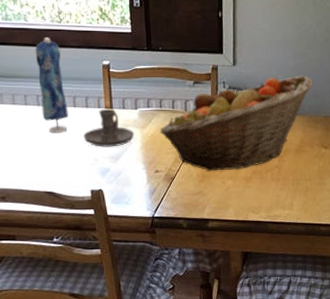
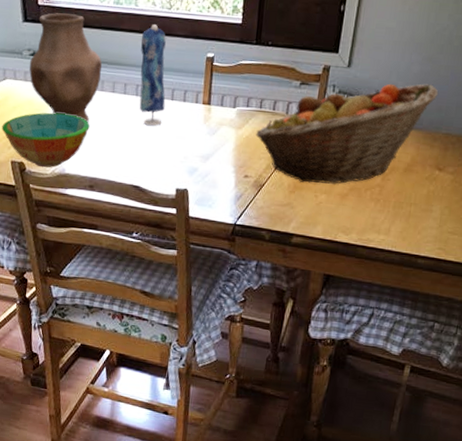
candle holder: present [83,108,135,147] -> none [176,104,229,146]

